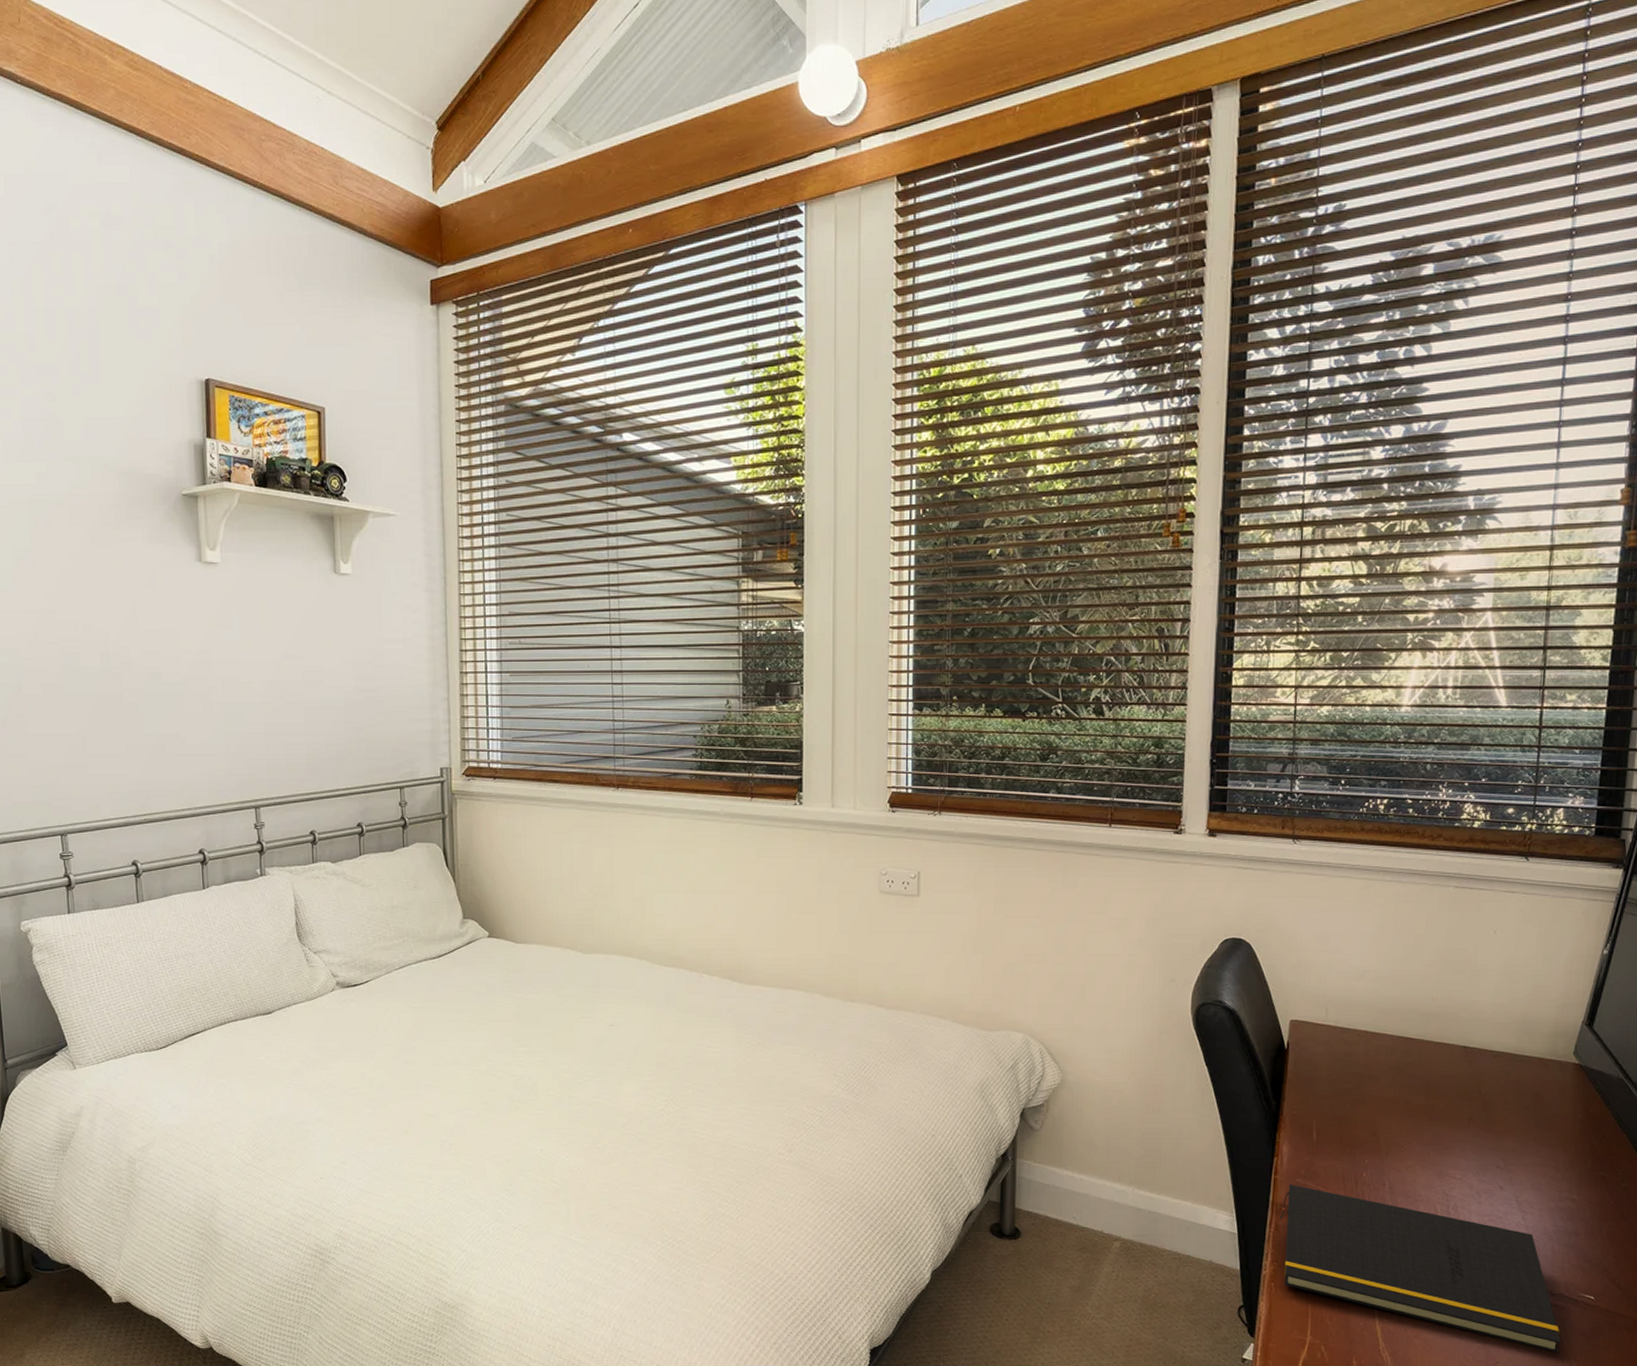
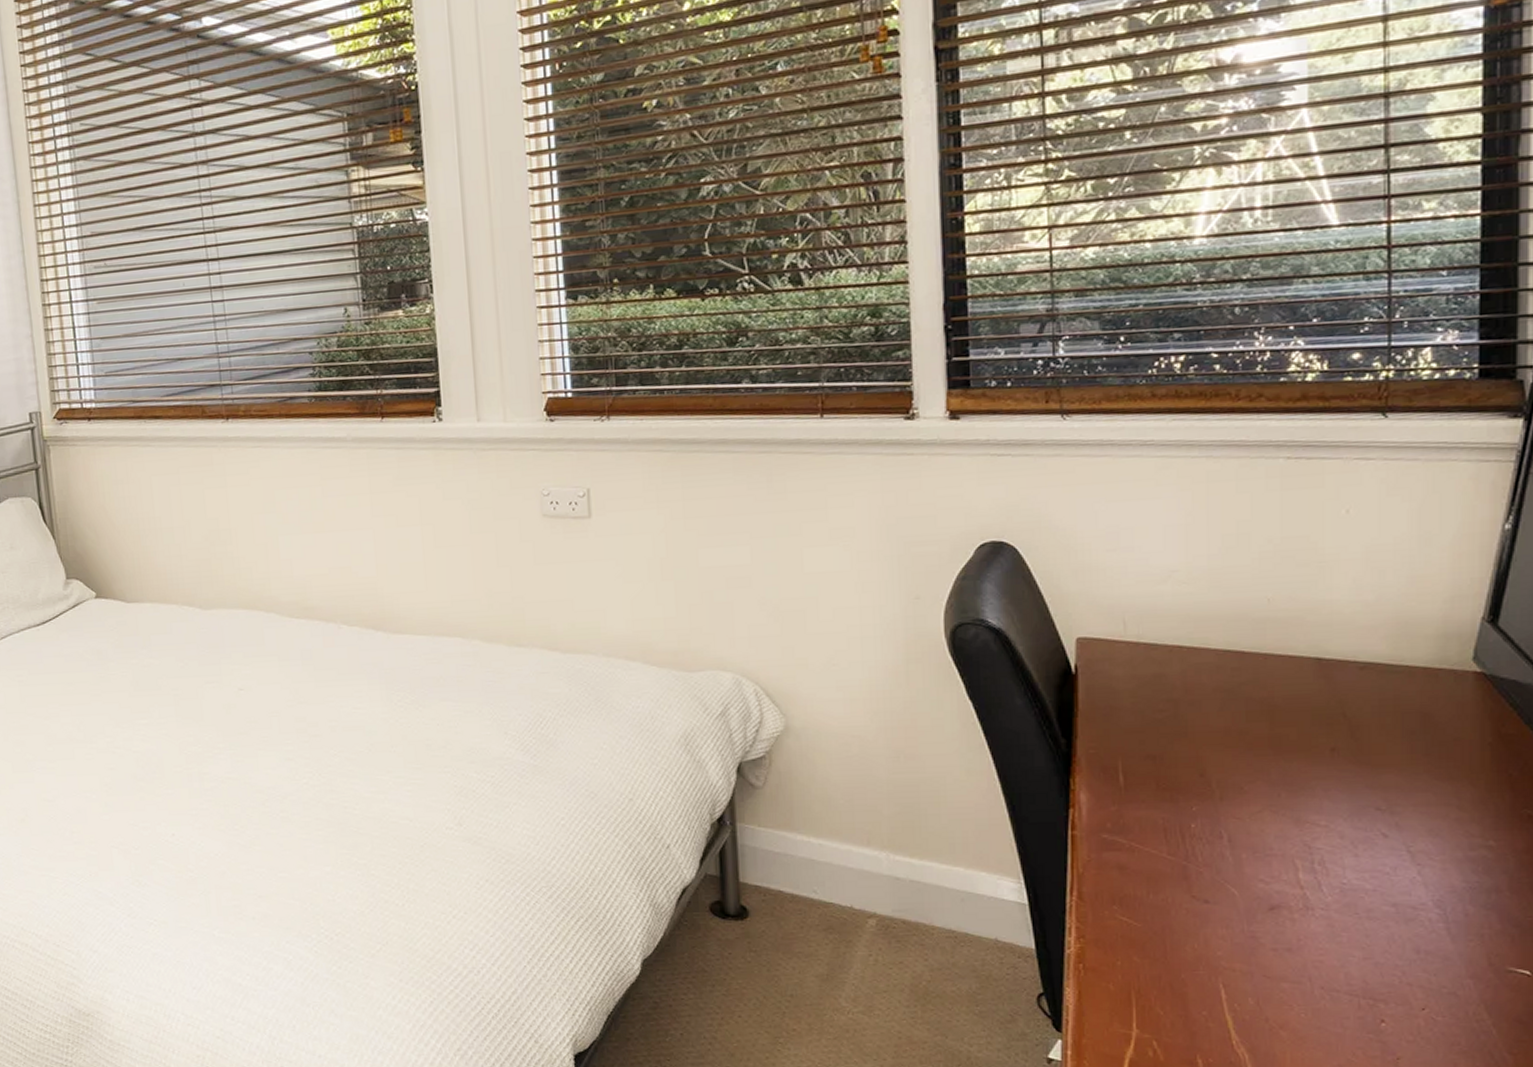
notepad: present [1279,1183,1561,1353] -> none [1082,840,1487,1045]

